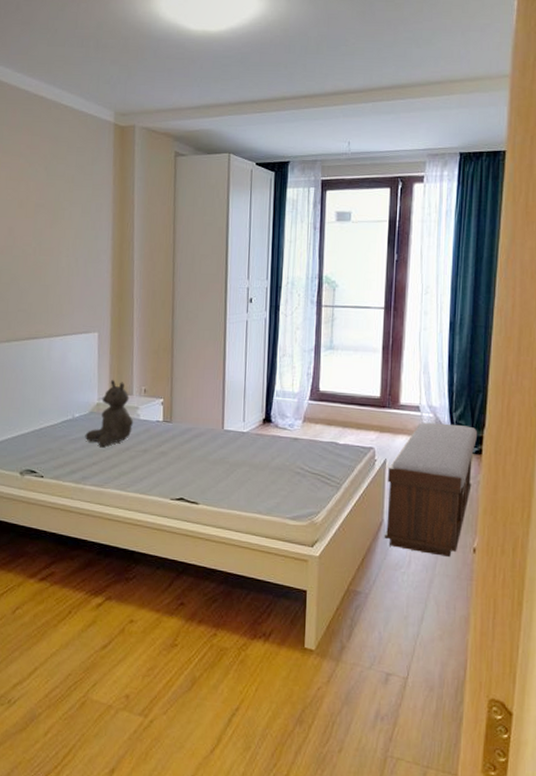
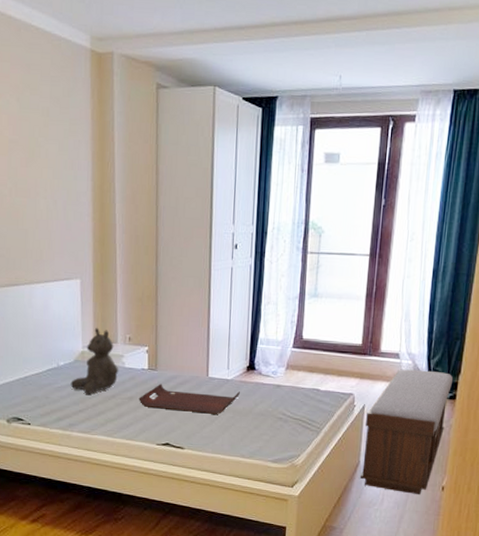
serving tray: none [153,436,256,468] -> present [138,384,240,414]

